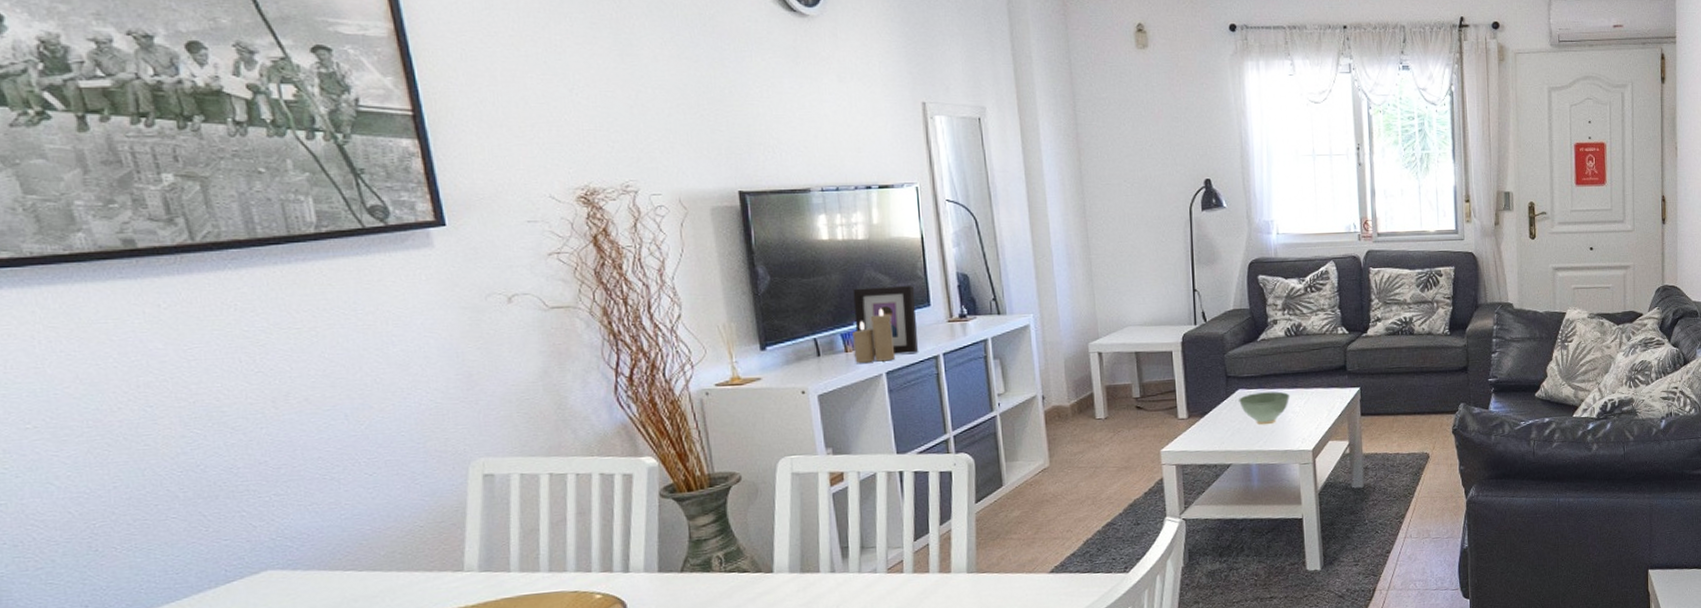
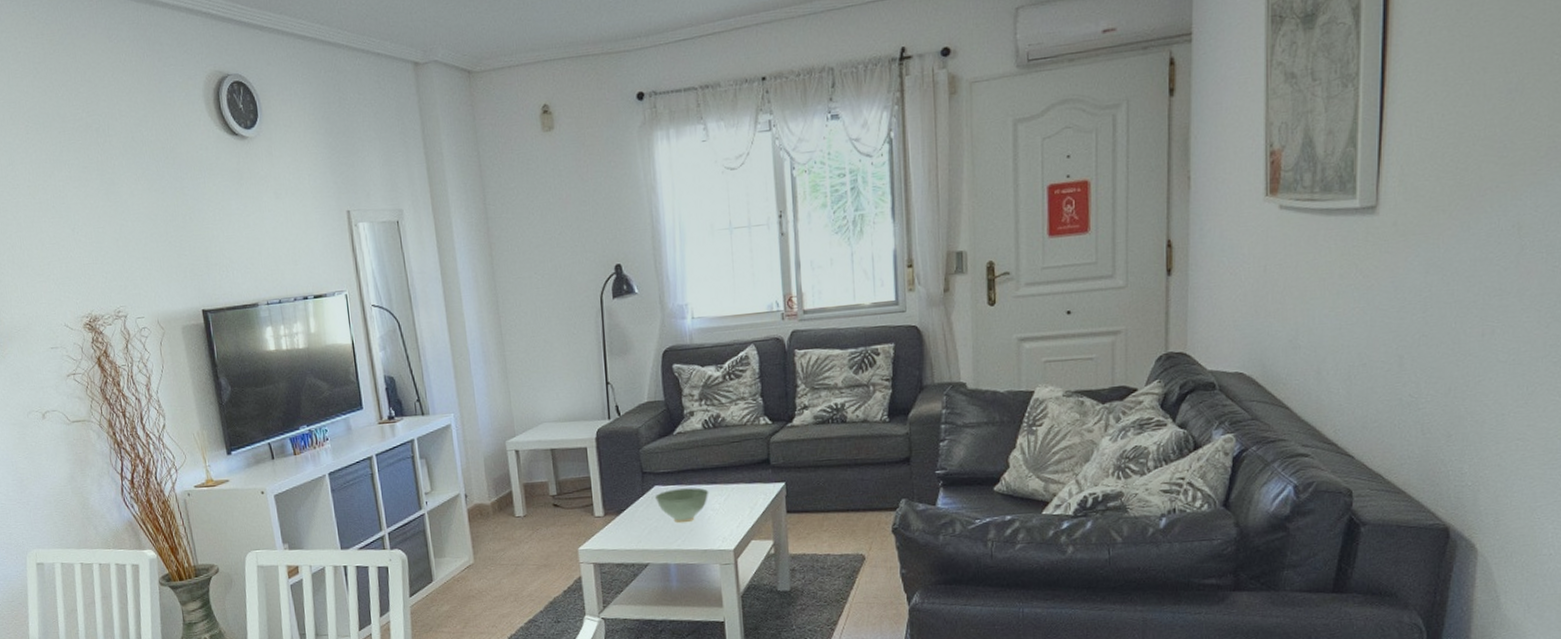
candle: present [851,308,896,363] -> none [298,412,336,465]
picture frame: present [852,286,918,355] -> none [297,390,354,457]

